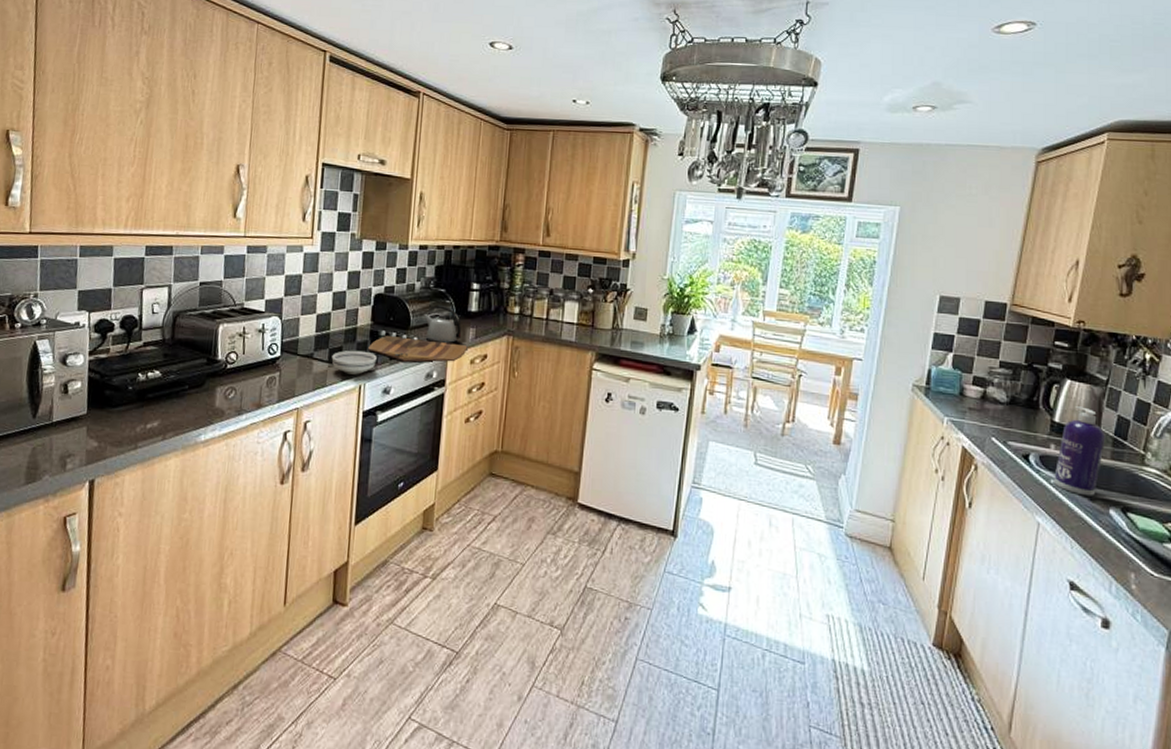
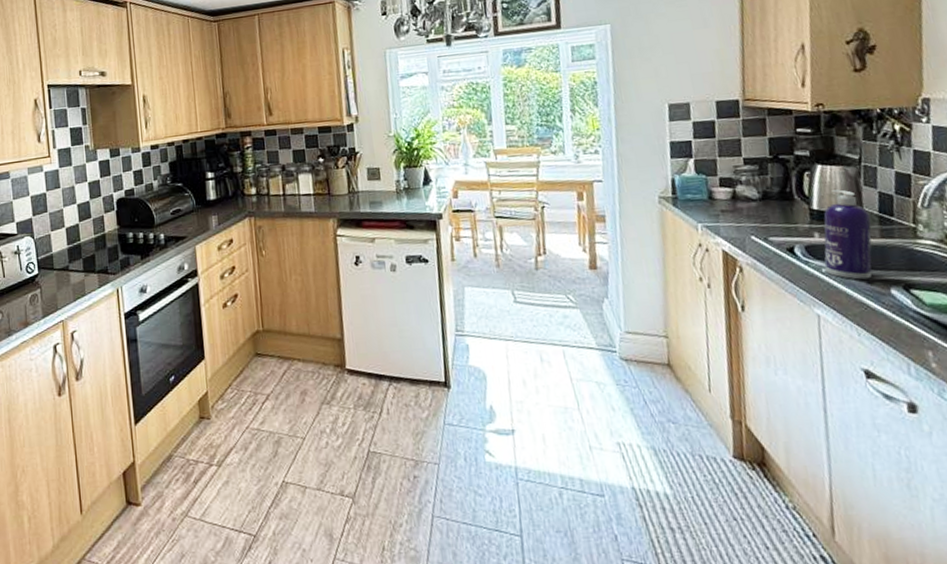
bowl: present [331,350,377,375] -> none [86,255,129,280]
cutting board: present [368,336,467,363] -> none [119,233,213,259]
kettle: present [423,304,462,344] -> none [165,198,205,236]

